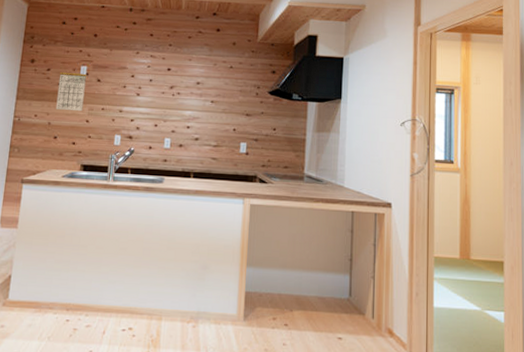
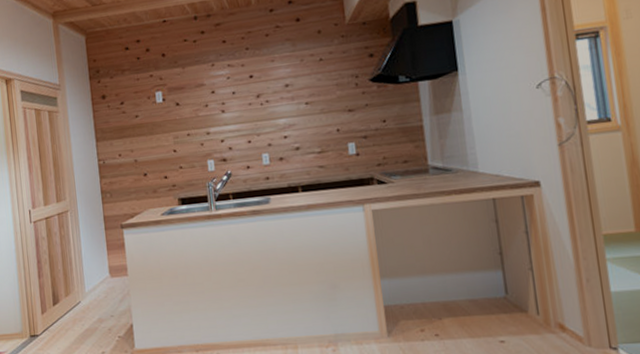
calendar: present [56,71,87,112] -> none [134,100,167,144]

